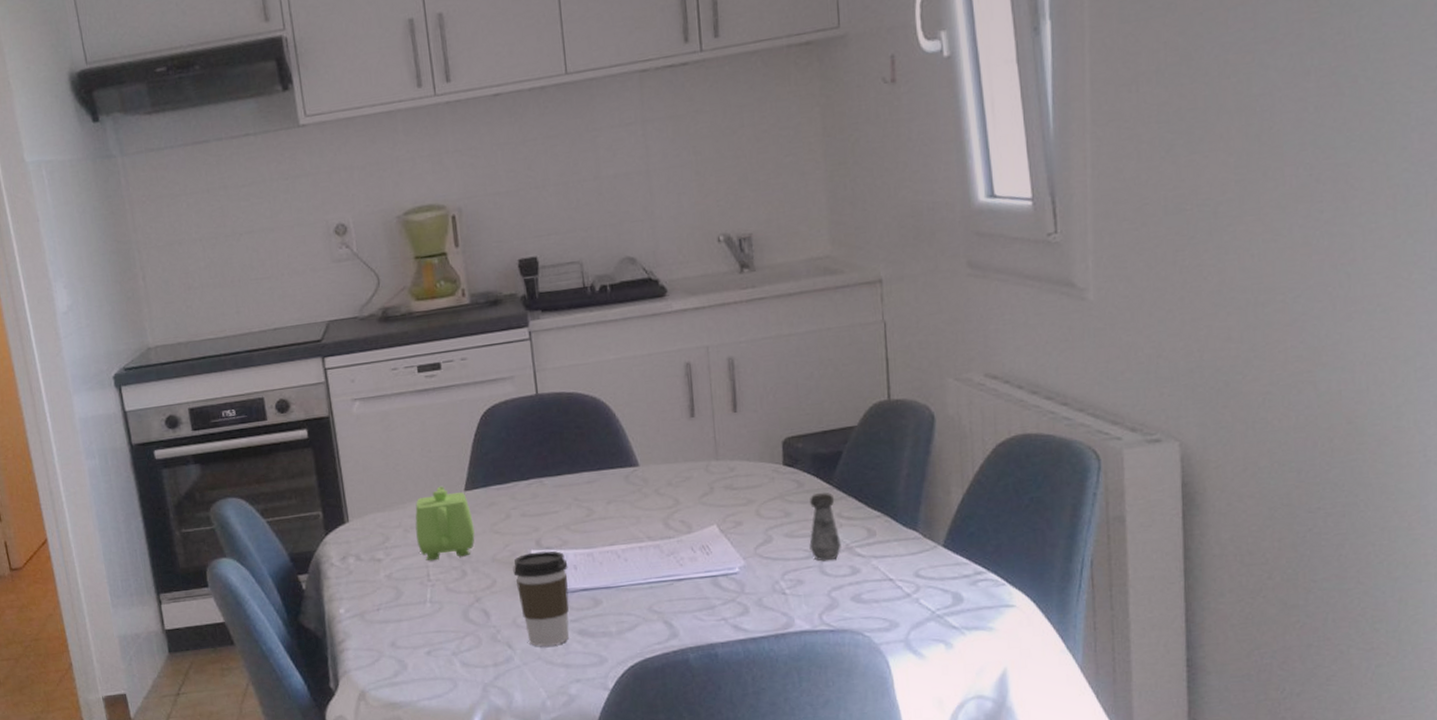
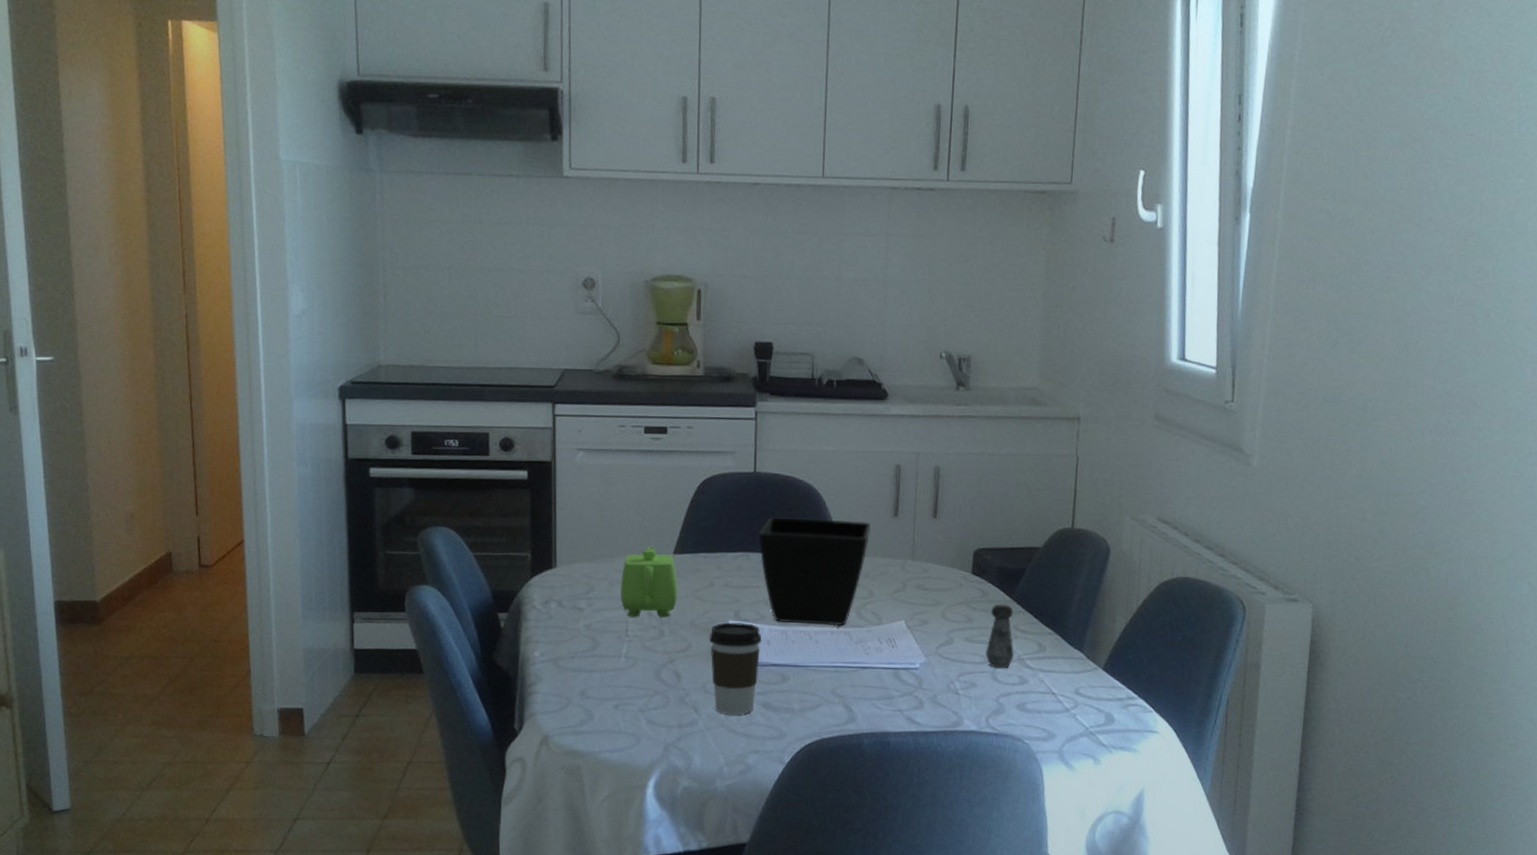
flower pot: none [549,427,668,546] -> present [758,517,871,627]

